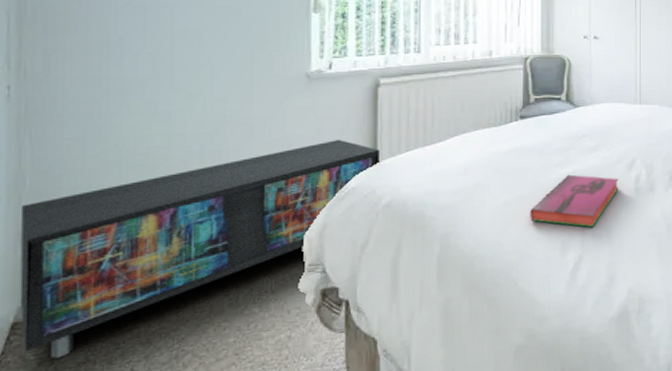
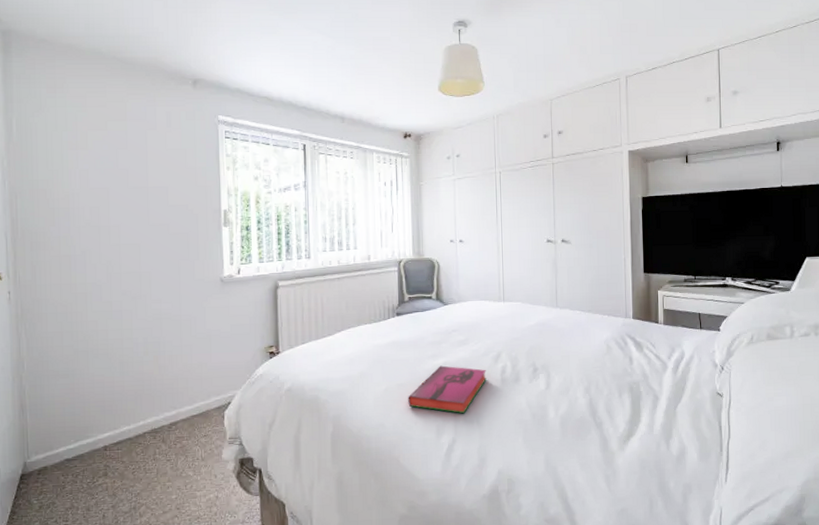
storage cabinet: present [19,139,380,359] -> none [23,333,281,503]

